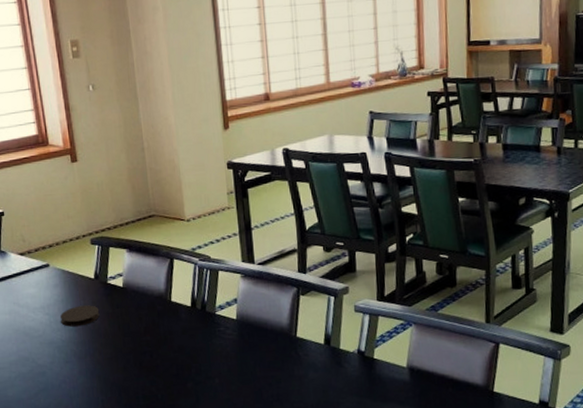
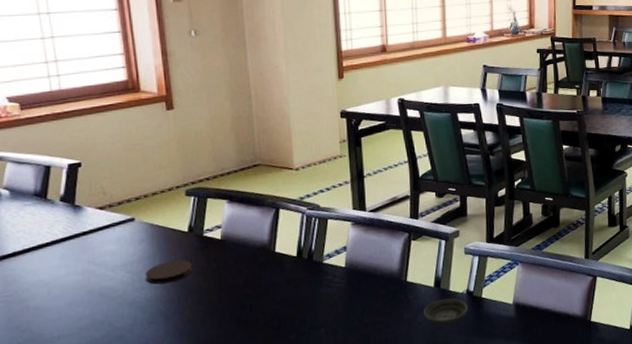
saucer: none [313,356,360,384] -> present [422,298,469,325]

